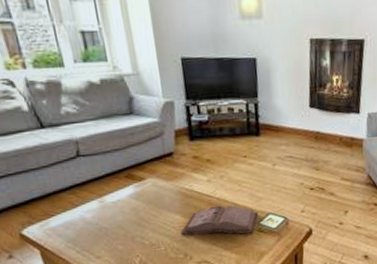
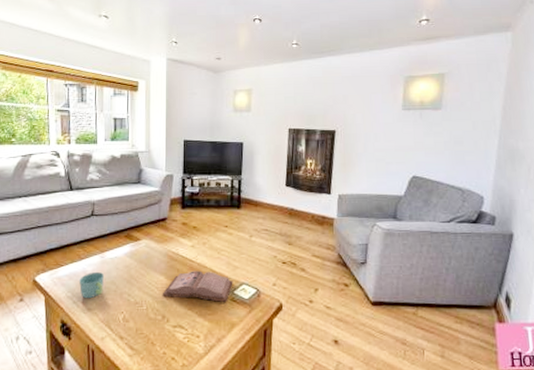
mug: none [78,217,111,247] -> present [79,271,104,299]

